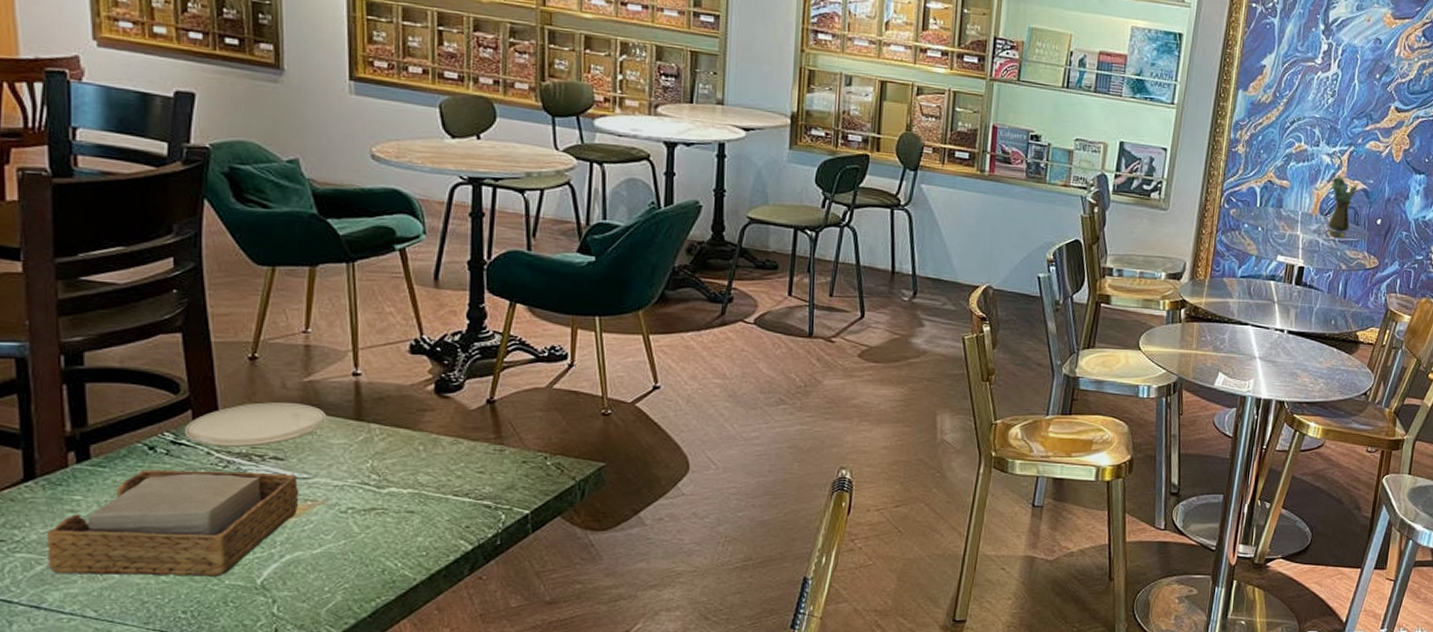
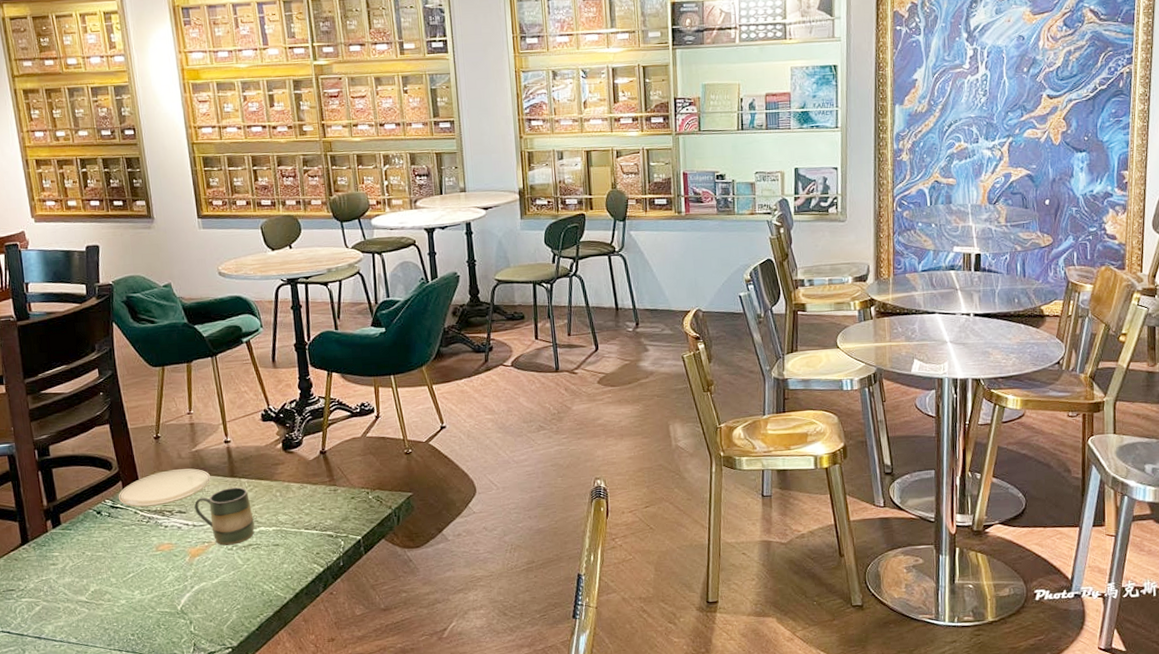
napkin holder: present [48,469,300,577] -> none [40,523,200,612]
mug: none [298,434,382,507] -> present [194,487,255,546]
vase: present [1328,173,1358,238] -> none [995,165,1022,223]

